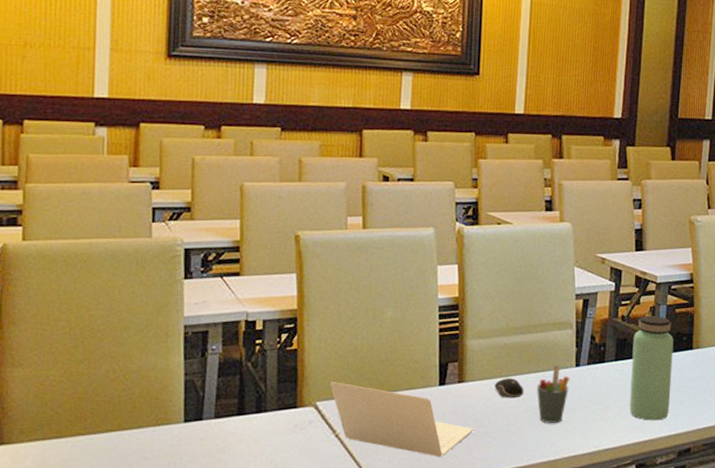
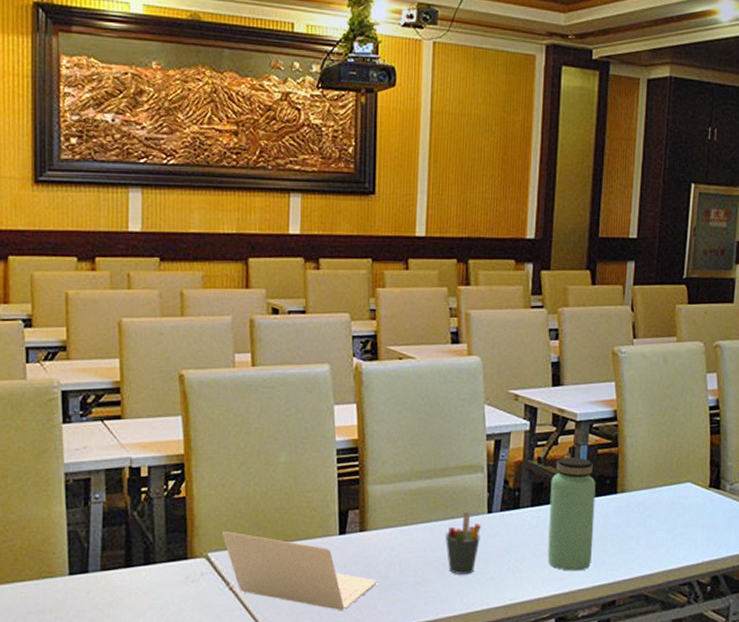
computer mouse: present [495,378,524,398] -> none [400,526,432,548]

